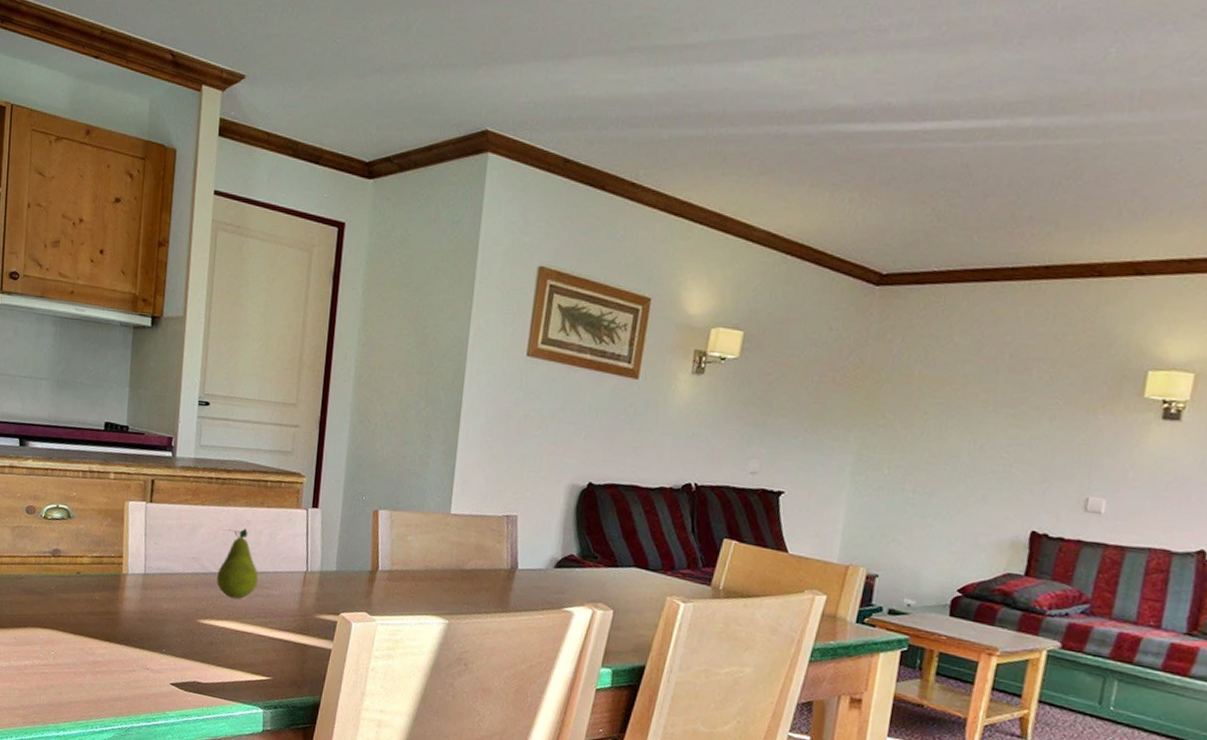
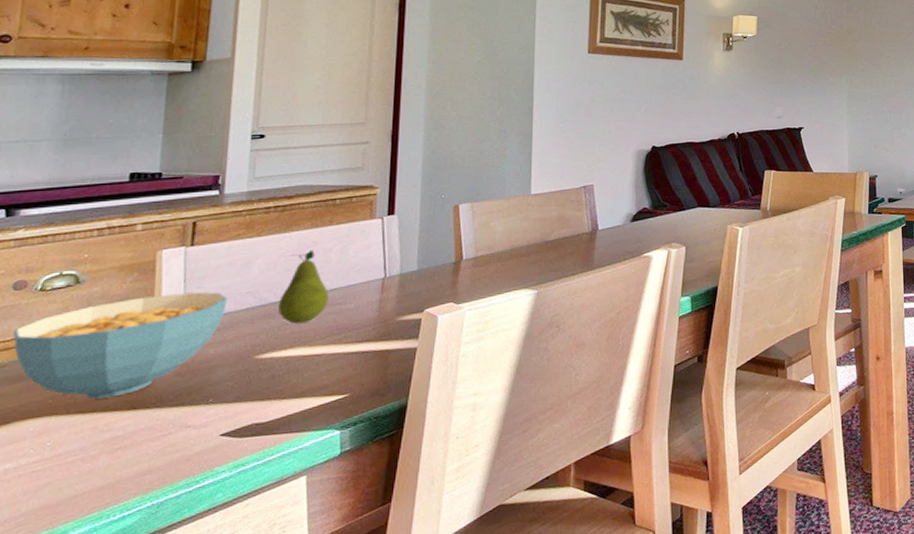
cereal bowl: none [27,540,177,627] -> present [13,292,227,399]

